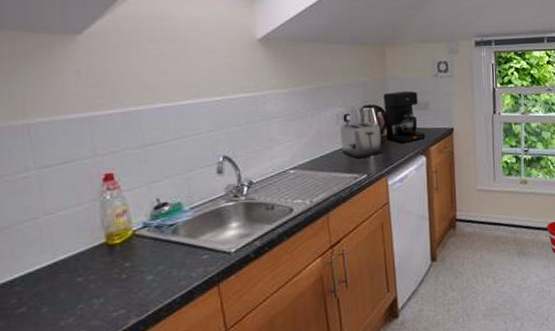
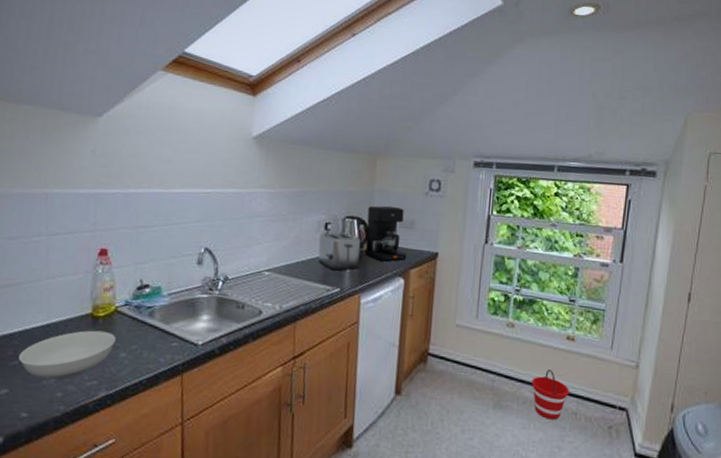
bowl: none [25,257,139,320] -> present [18,330,116,379]

